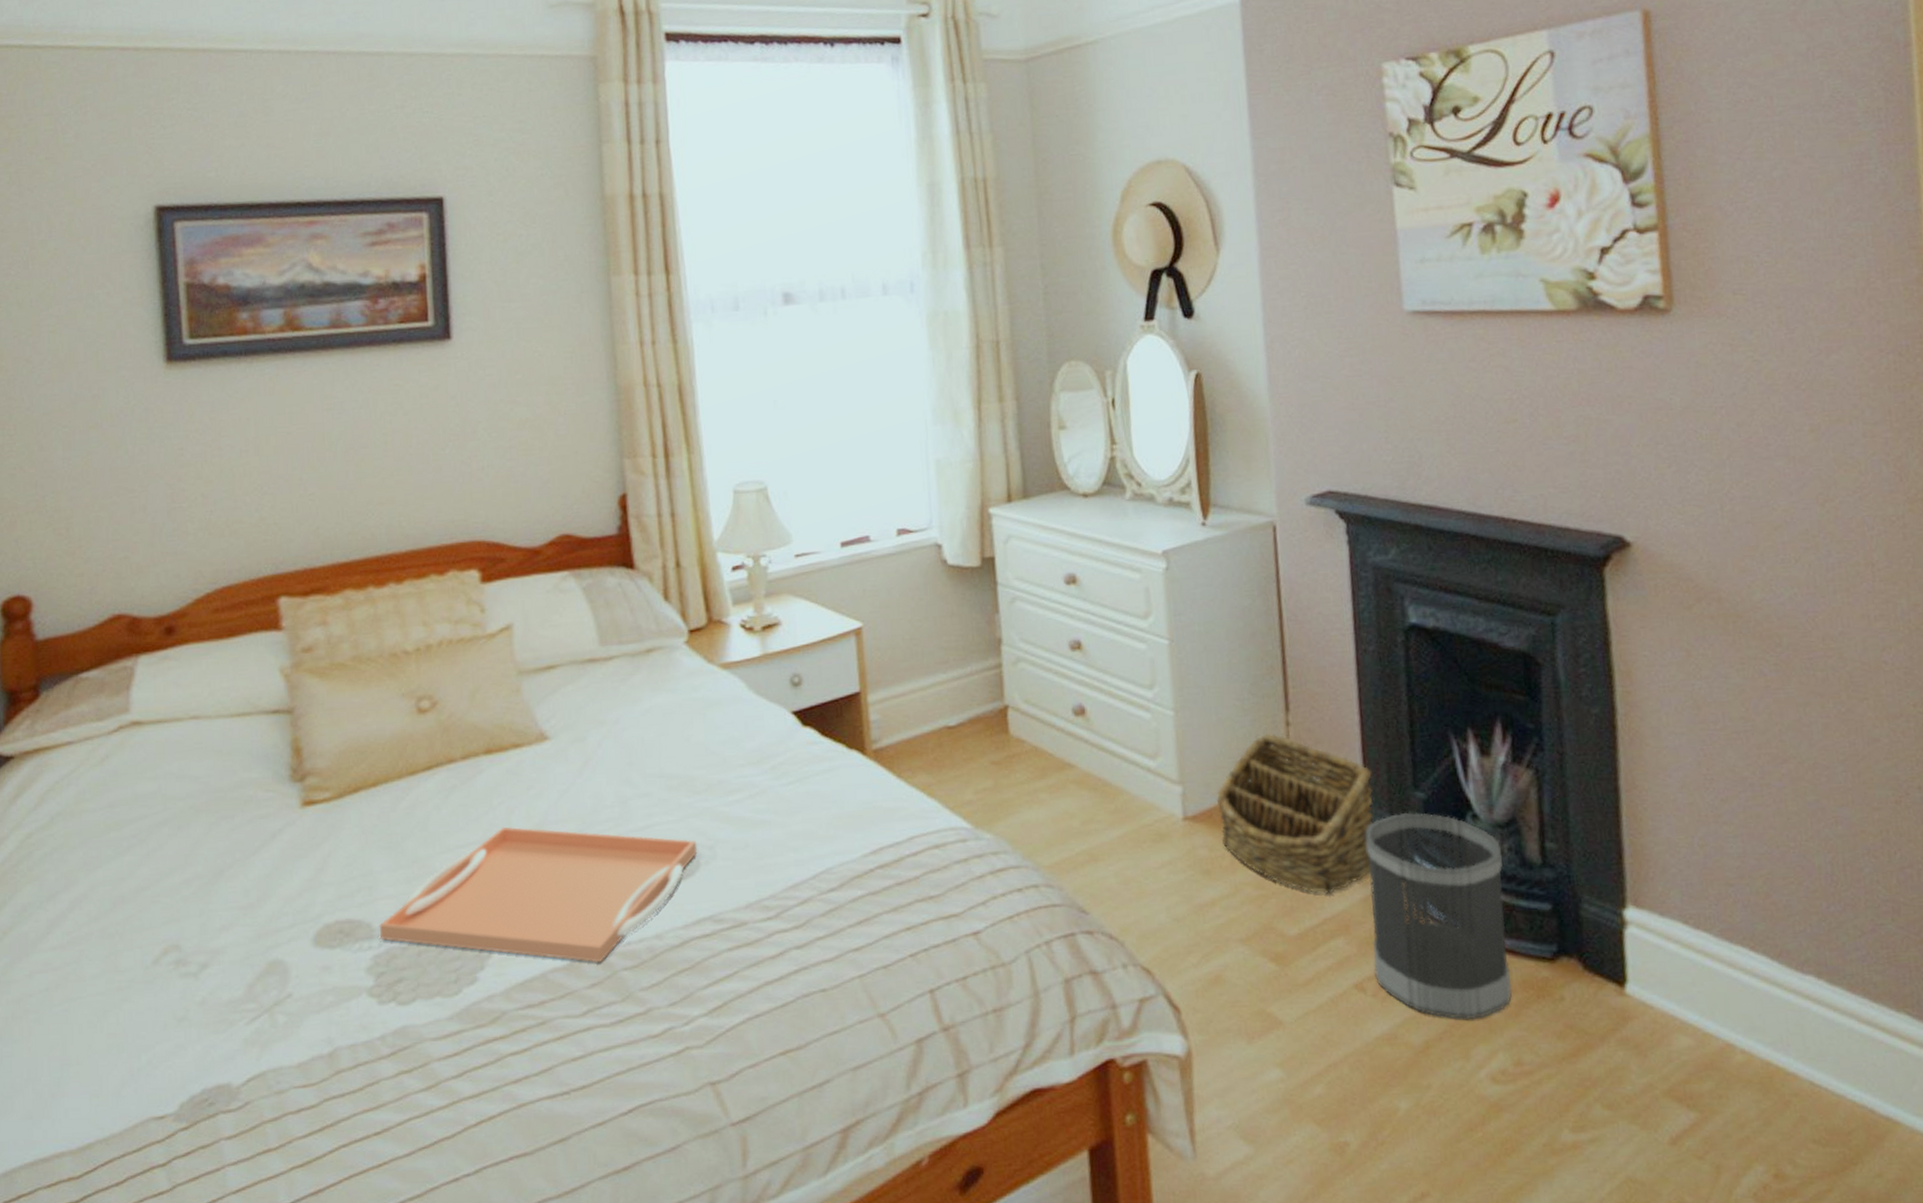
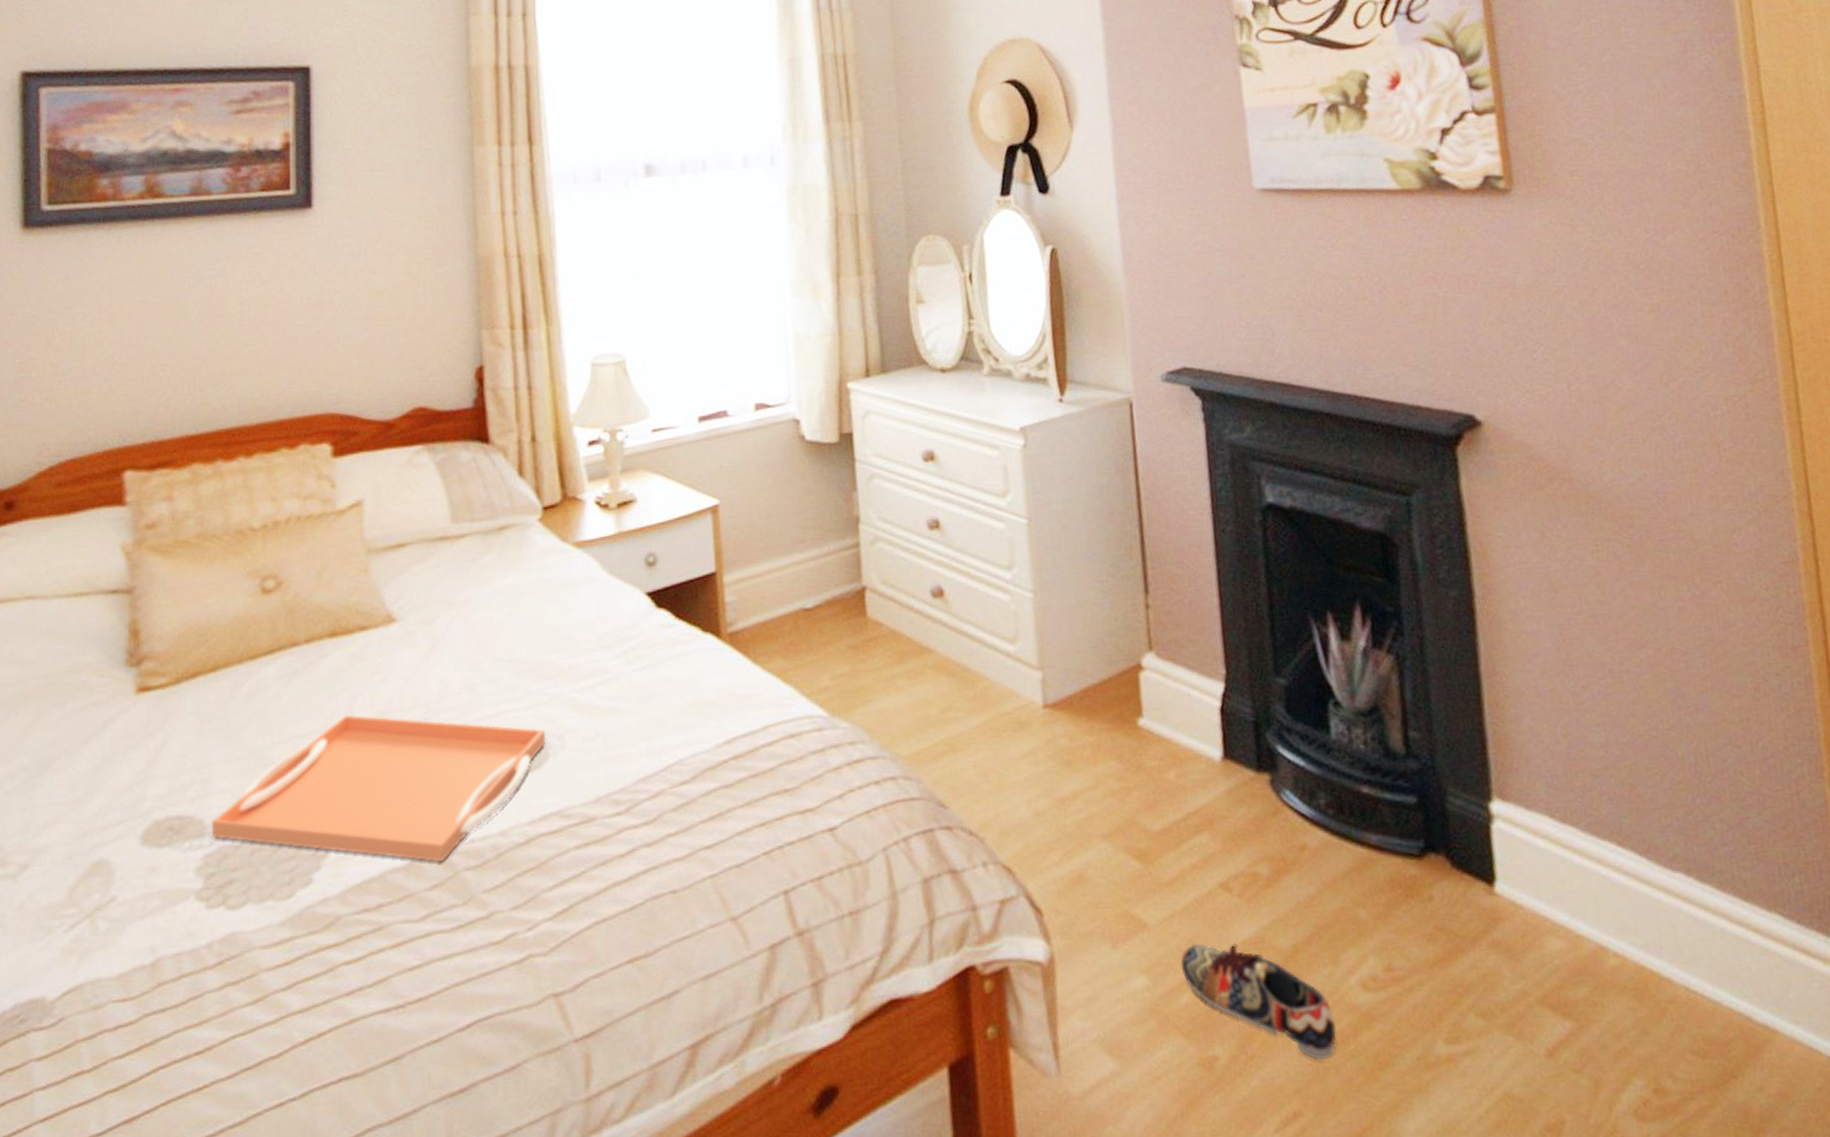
basket: present [1216,733,1373,895] -> none [1076,616,1235,788]
shoe: none [1314,1039,1465,1147] -> present [1180,943,1336,1061]
wastebasket: present [1365,812,1512,1020] -> none [1227,699,1380,922]

